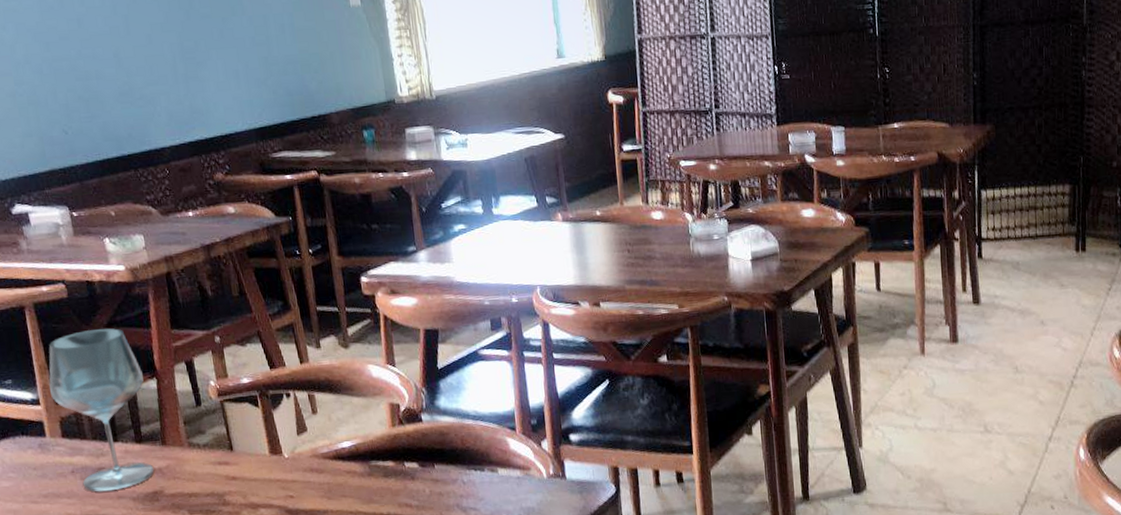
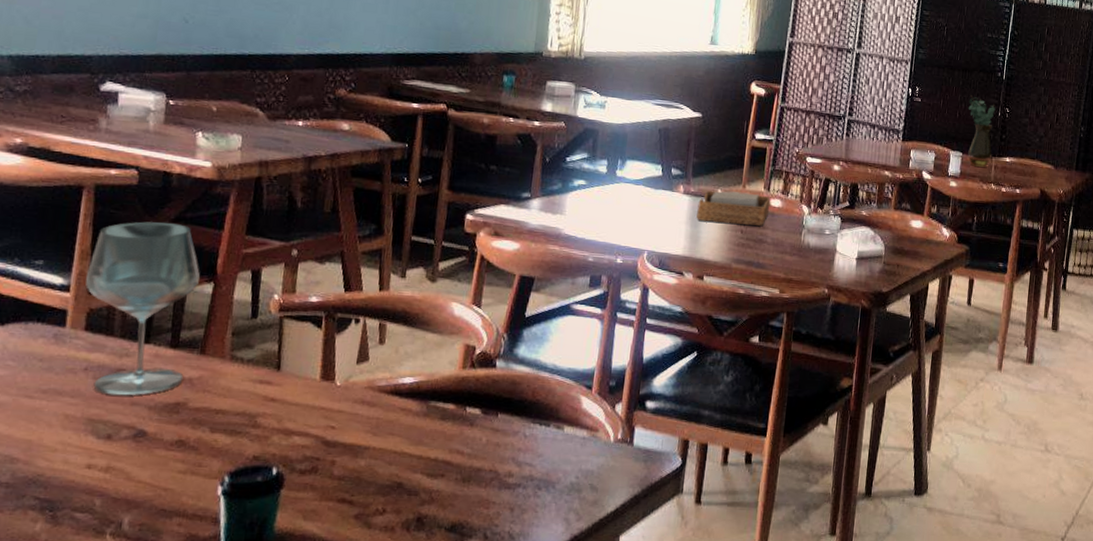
napkin holder: none [579,209,652,247] -> present [696,190,771,227]
vase: none [842,60,877,140] -> present [968,94,995,167]

